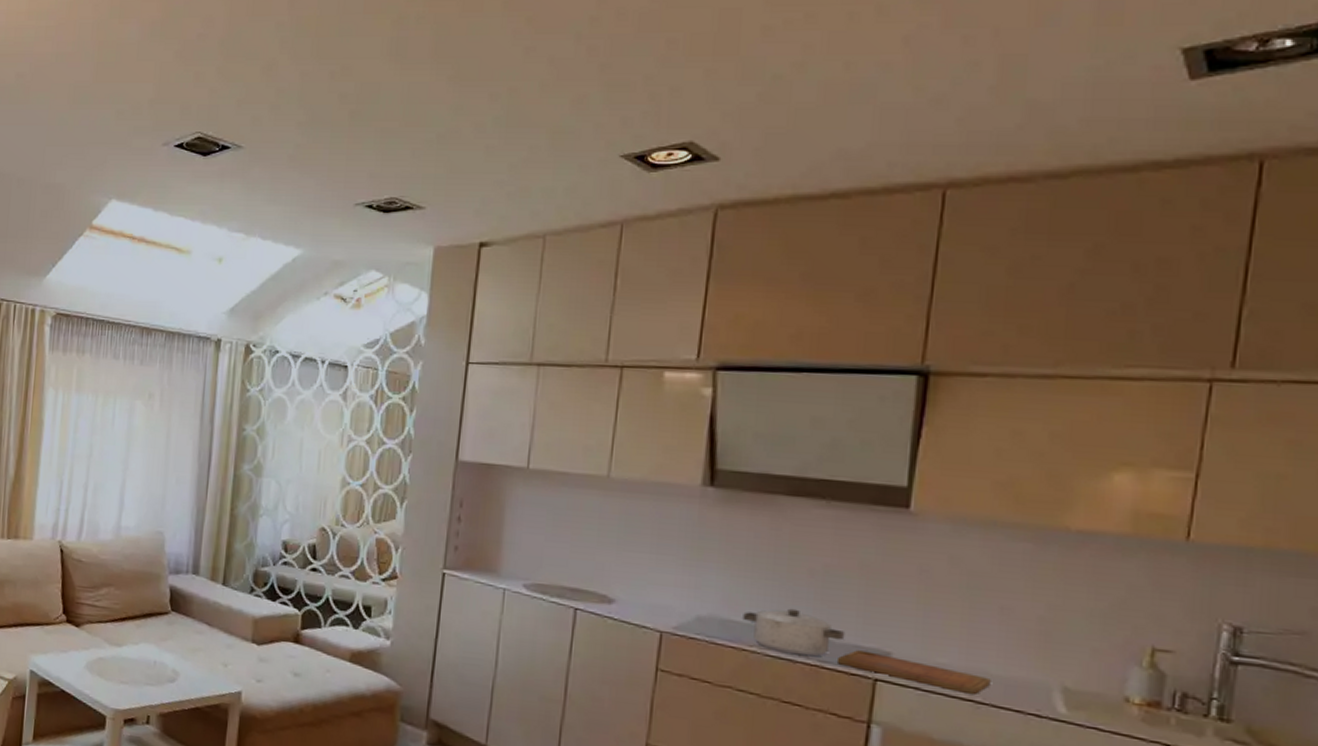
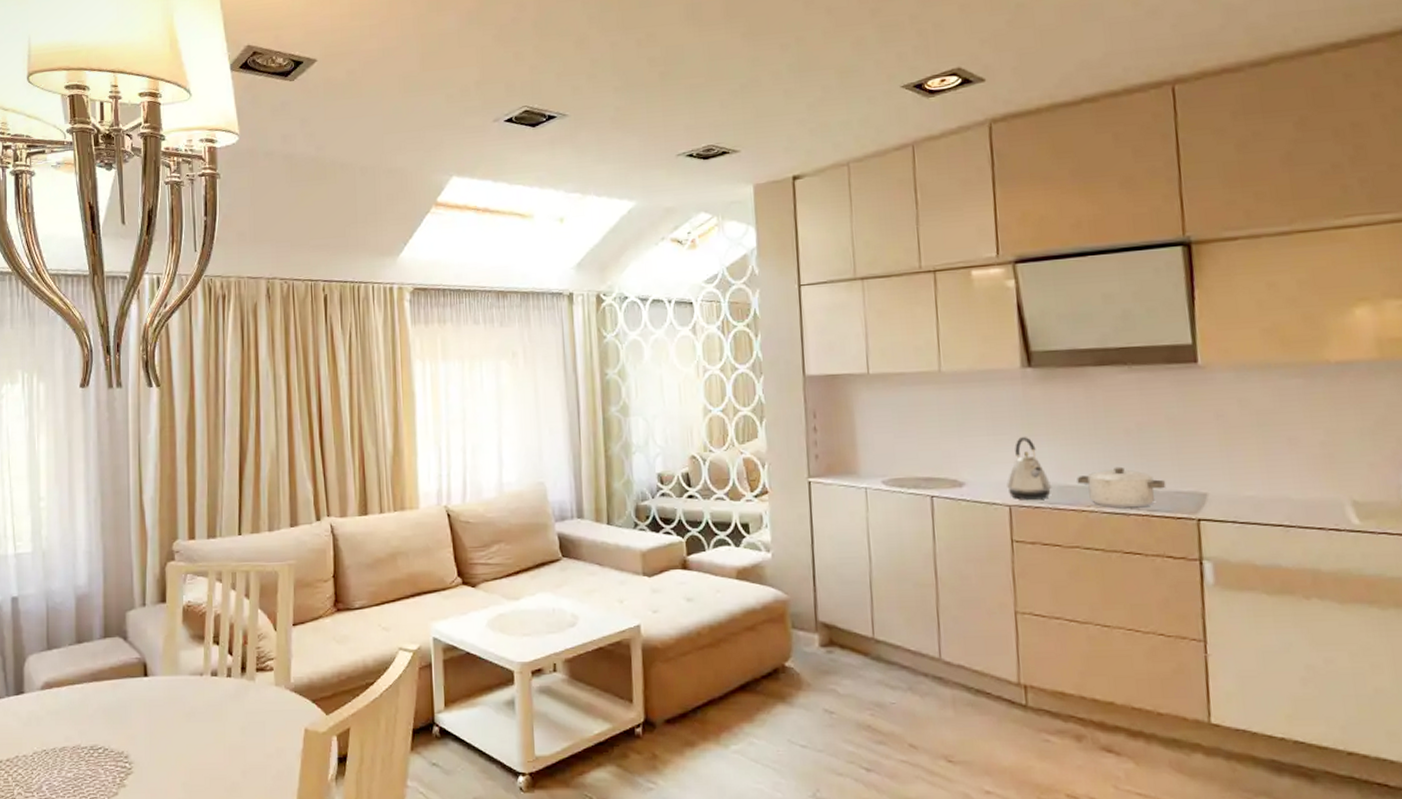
kettle: none [662,560,713,631] -> present [1007,437,1052,500]
cutting board: present [836,650,991,696] -> none [1163,495,1294,521]

